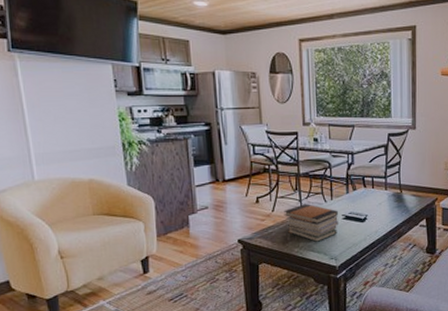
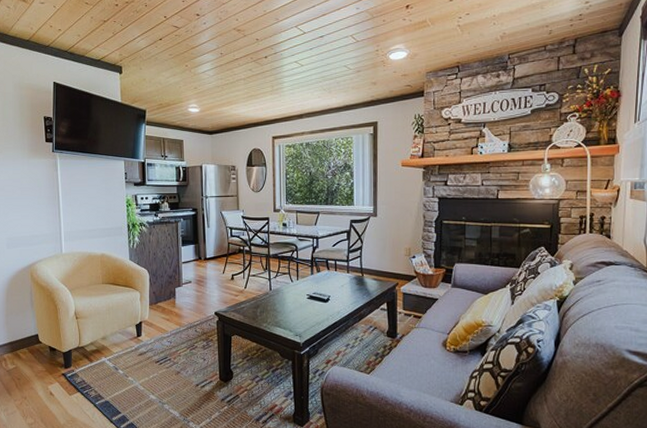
book stack: present [284,204,338,242] -> none [255,283,303,319]

